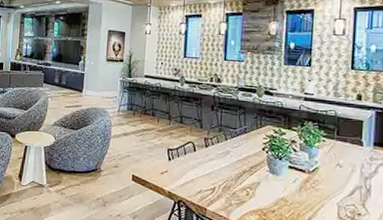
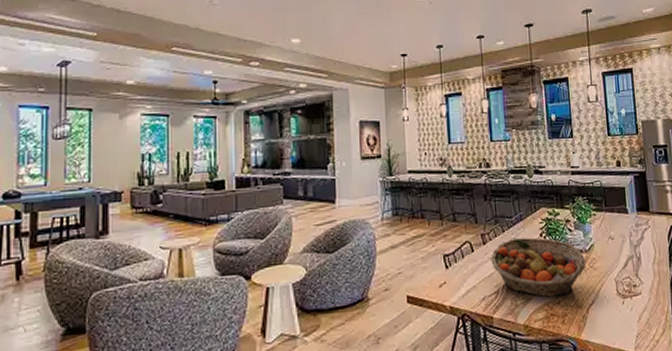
fruit basket: none [211,147,308,207] -> present [491,237,586,298]

